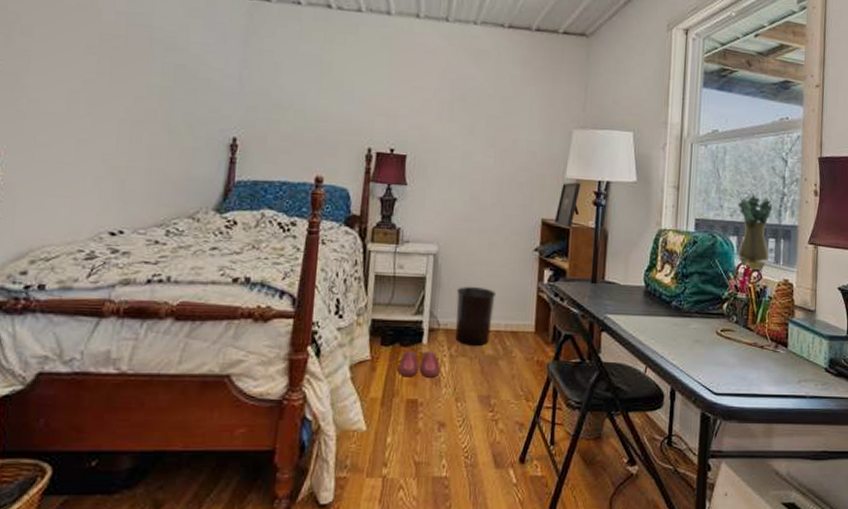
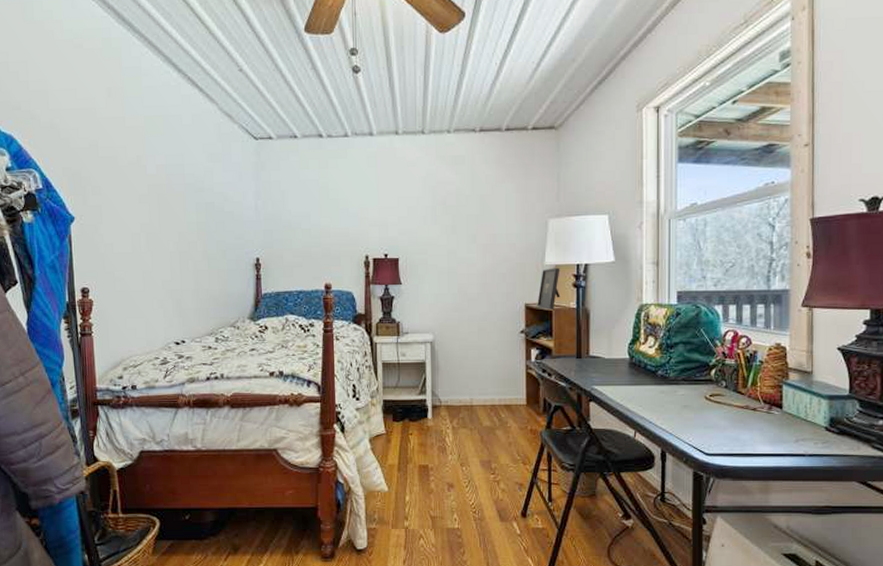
slippers: present [398,350,440,378] -> none [410,425,444,447]
waste bin: present [455,287,495,346] -> none [454,368,488,418]
vase: present [738,193,773,271] -> none [722,261,760,336]

